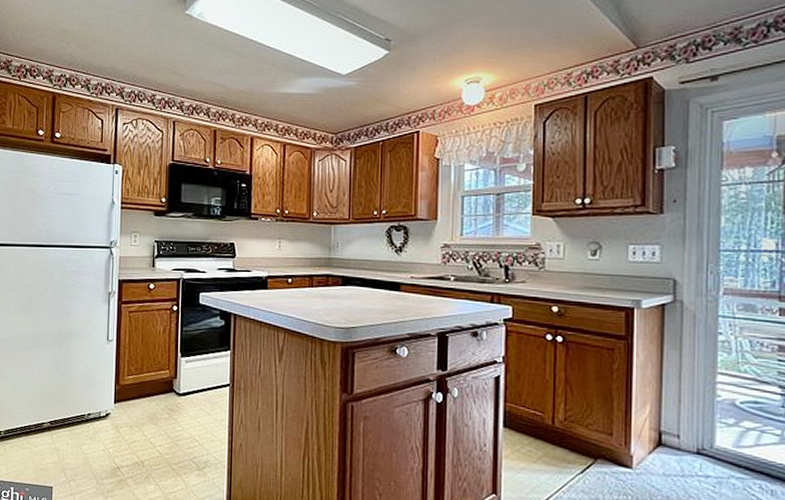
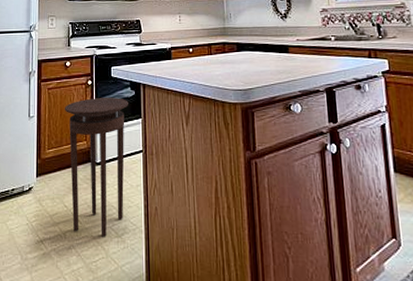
stool: none [147,325,217,469] -> present [65,98,128,237]

